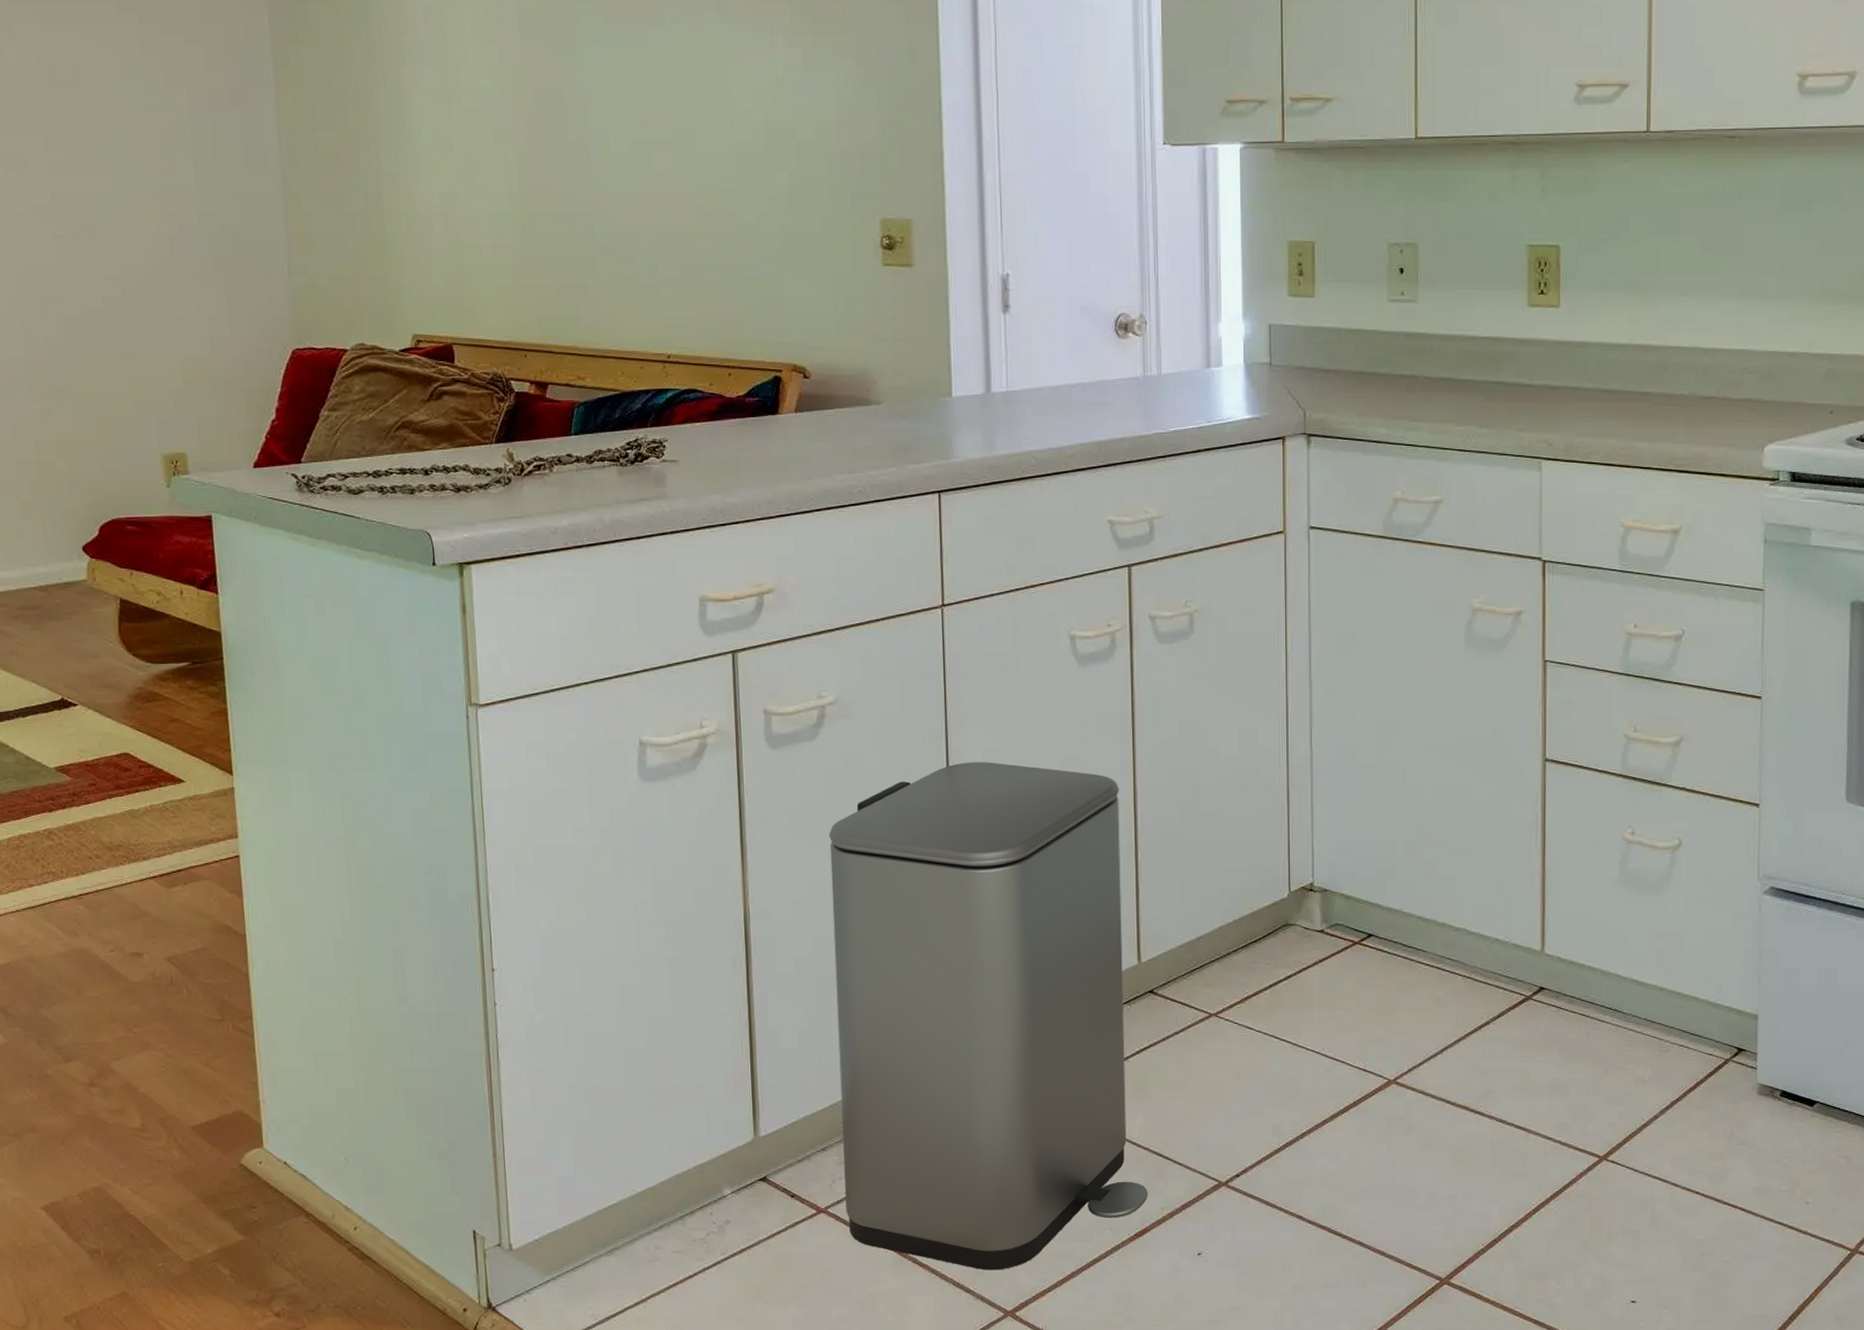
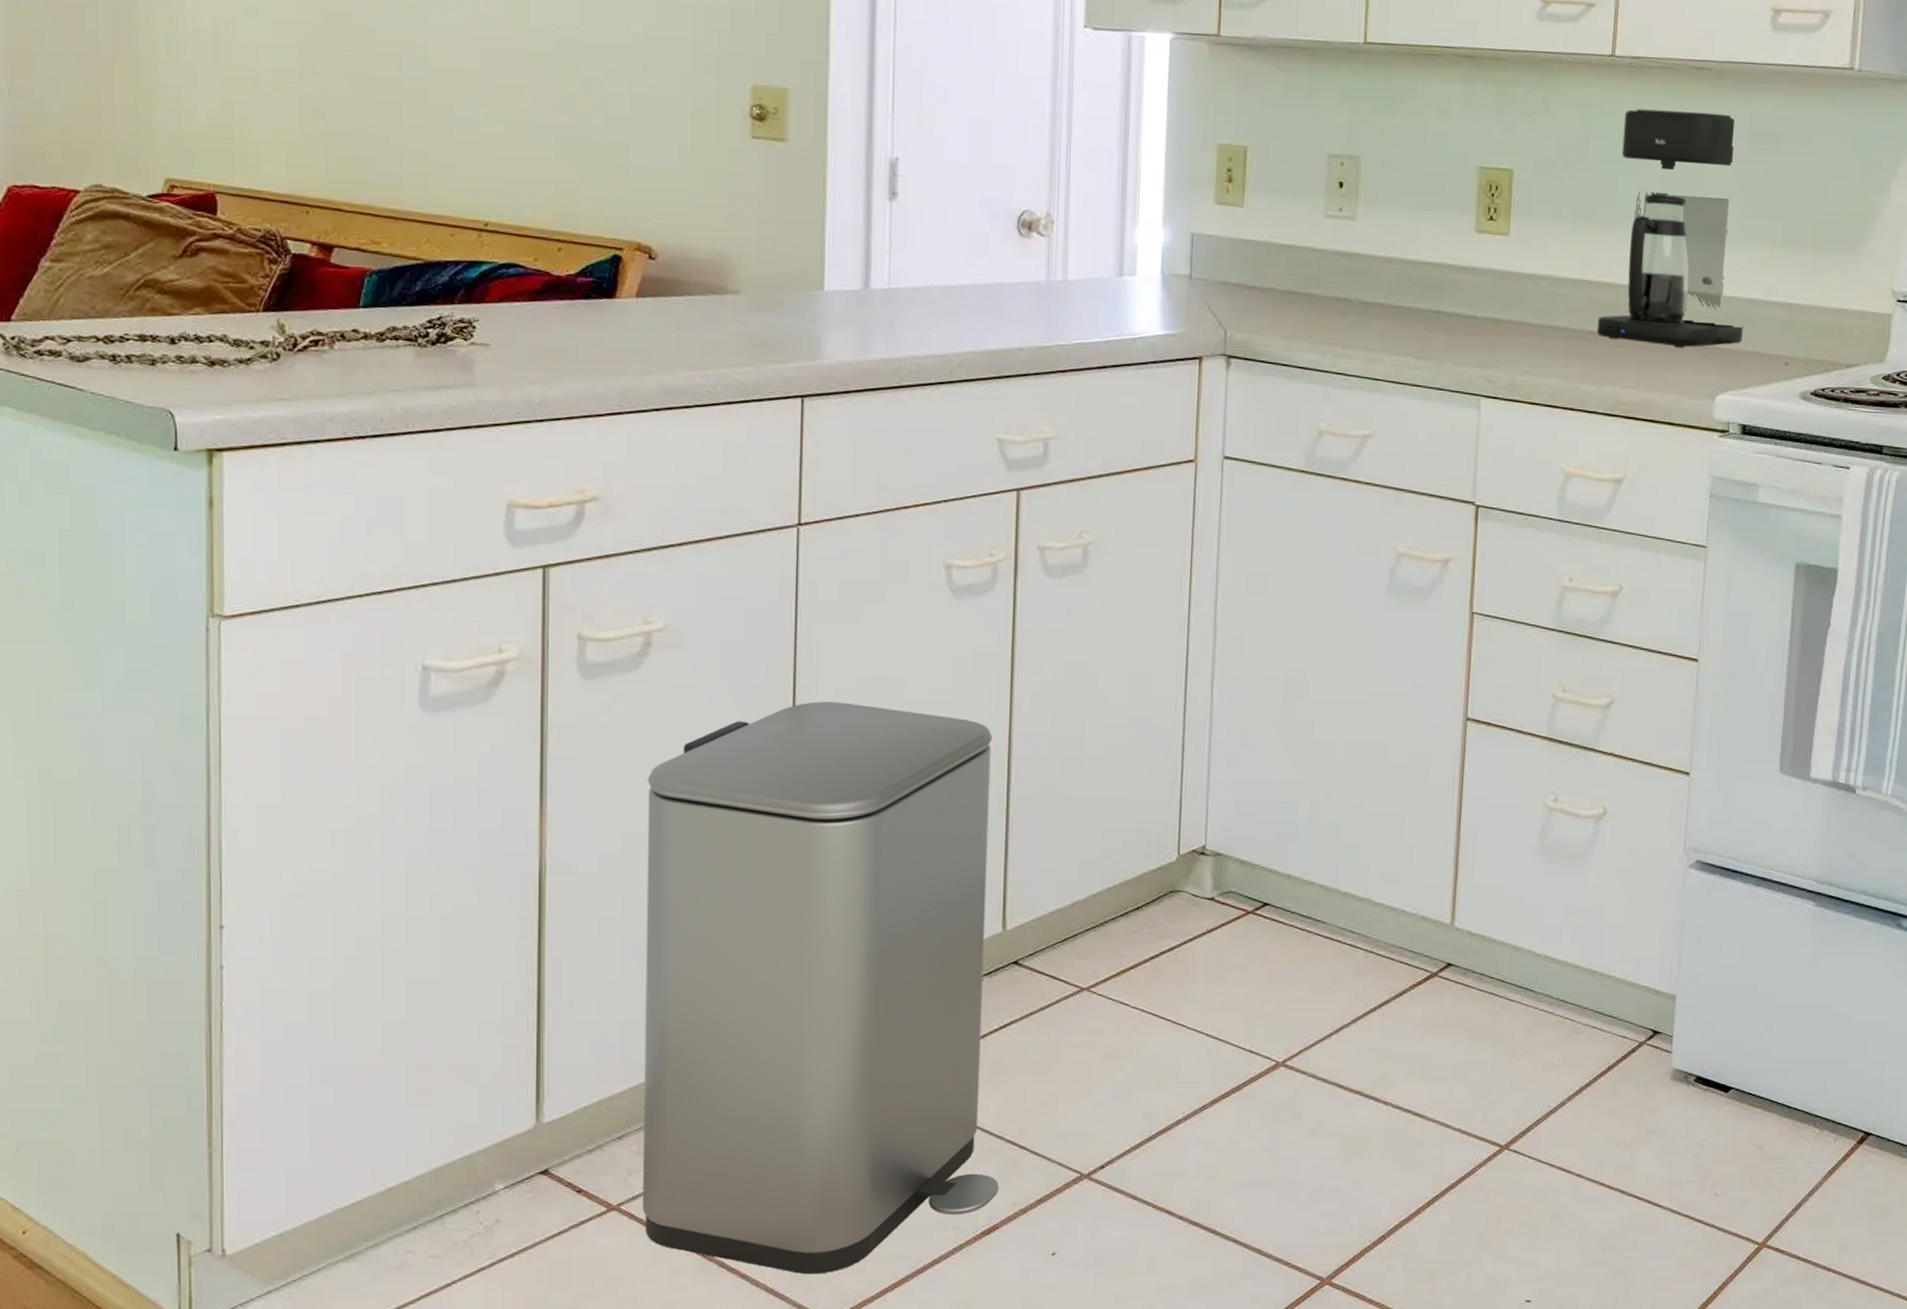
coffee maker: none [1647,178,1787,404] -> present [1596,108,1743,349]

